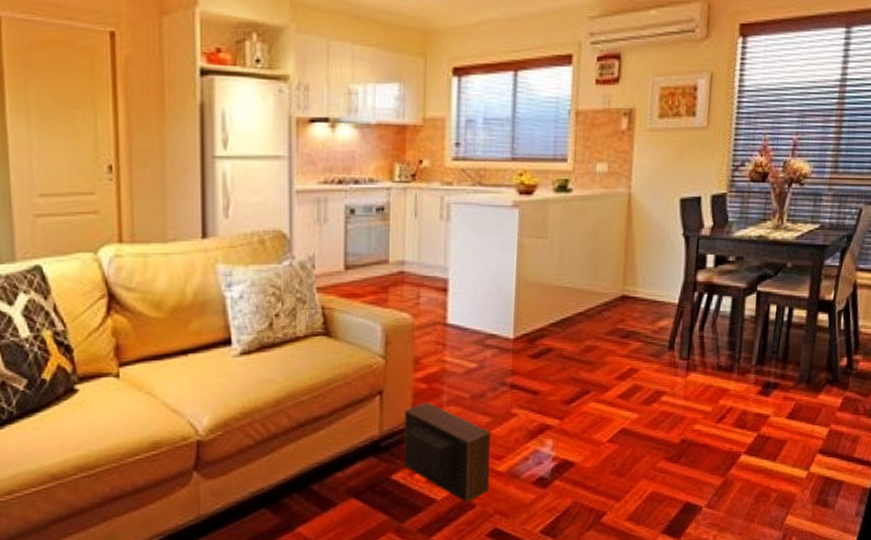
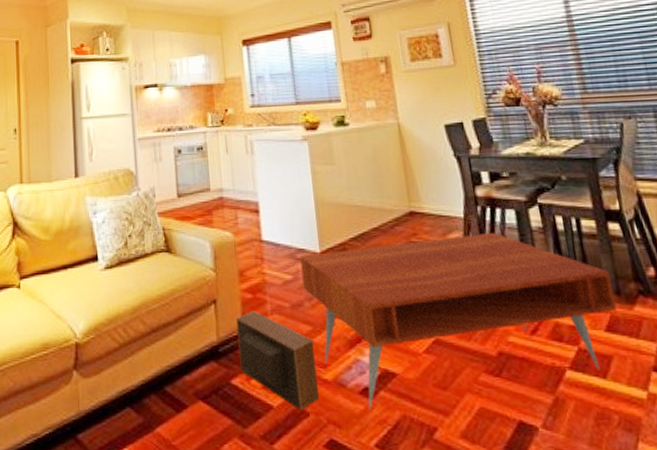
coffee table: none [488,320,806,500] -> present [300,232,617,411]

